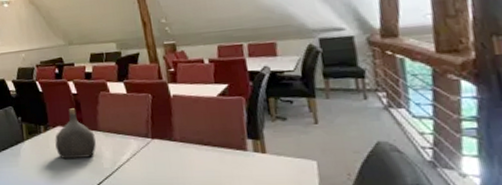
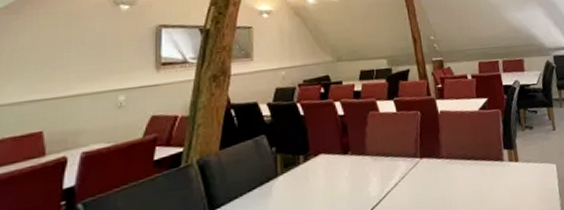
water jug: present [55,108,96,160] -> none [316,132,363,193]

